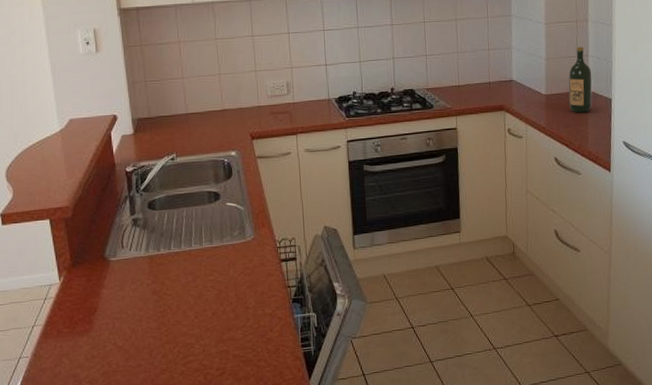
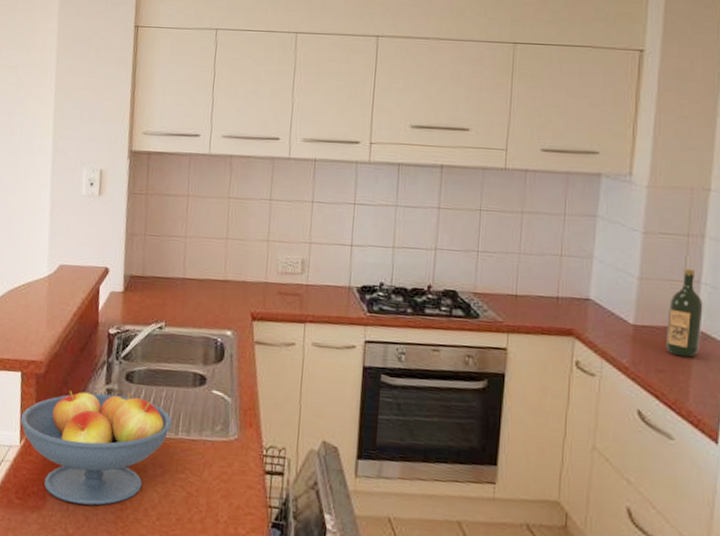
fruit bowl: none [56,218,196,321] -> present [20,390,172,506]

